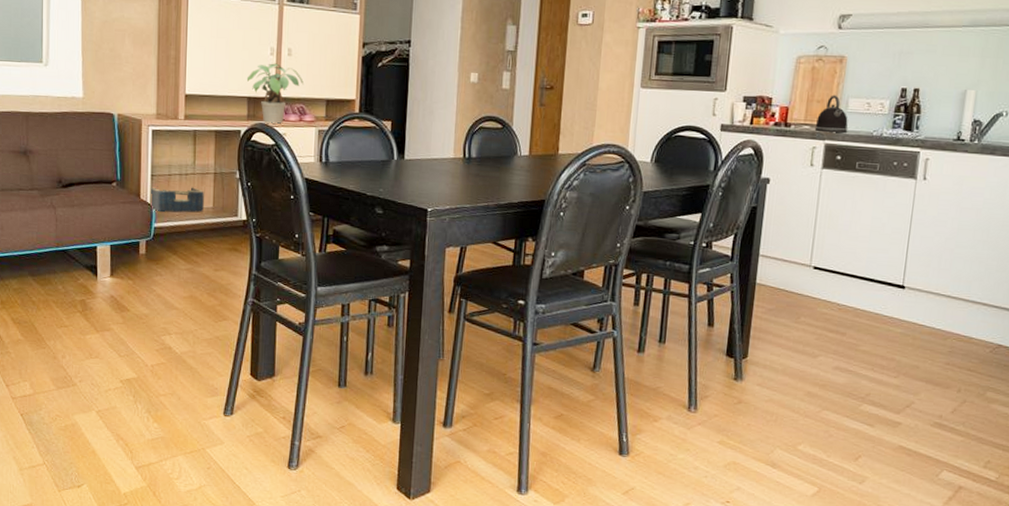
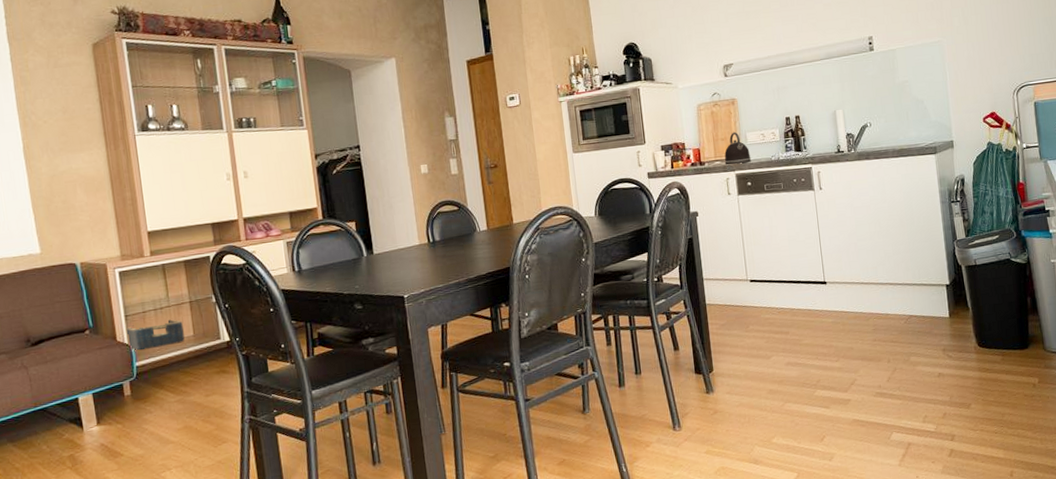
potted plant: present [246,63,304,124] -> none [207,187,264,245]

